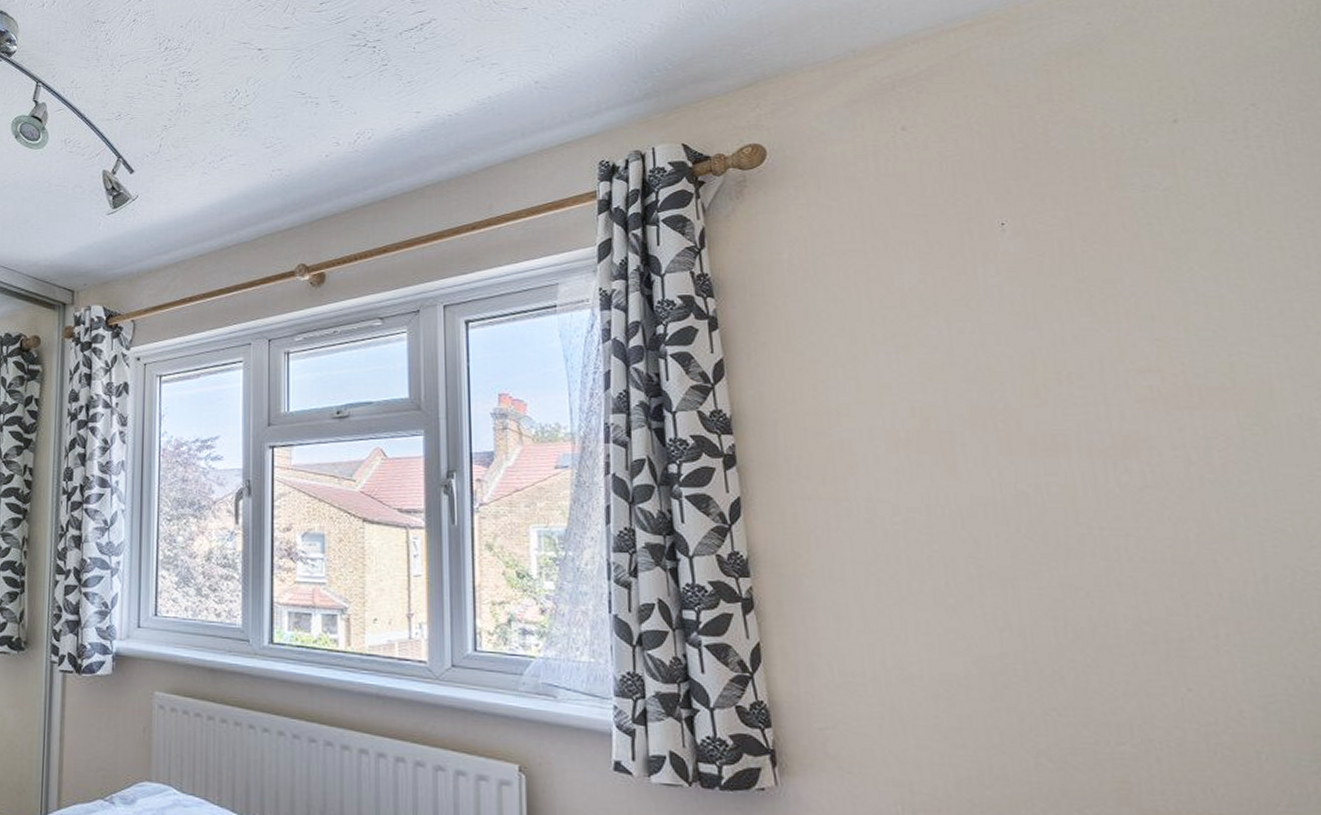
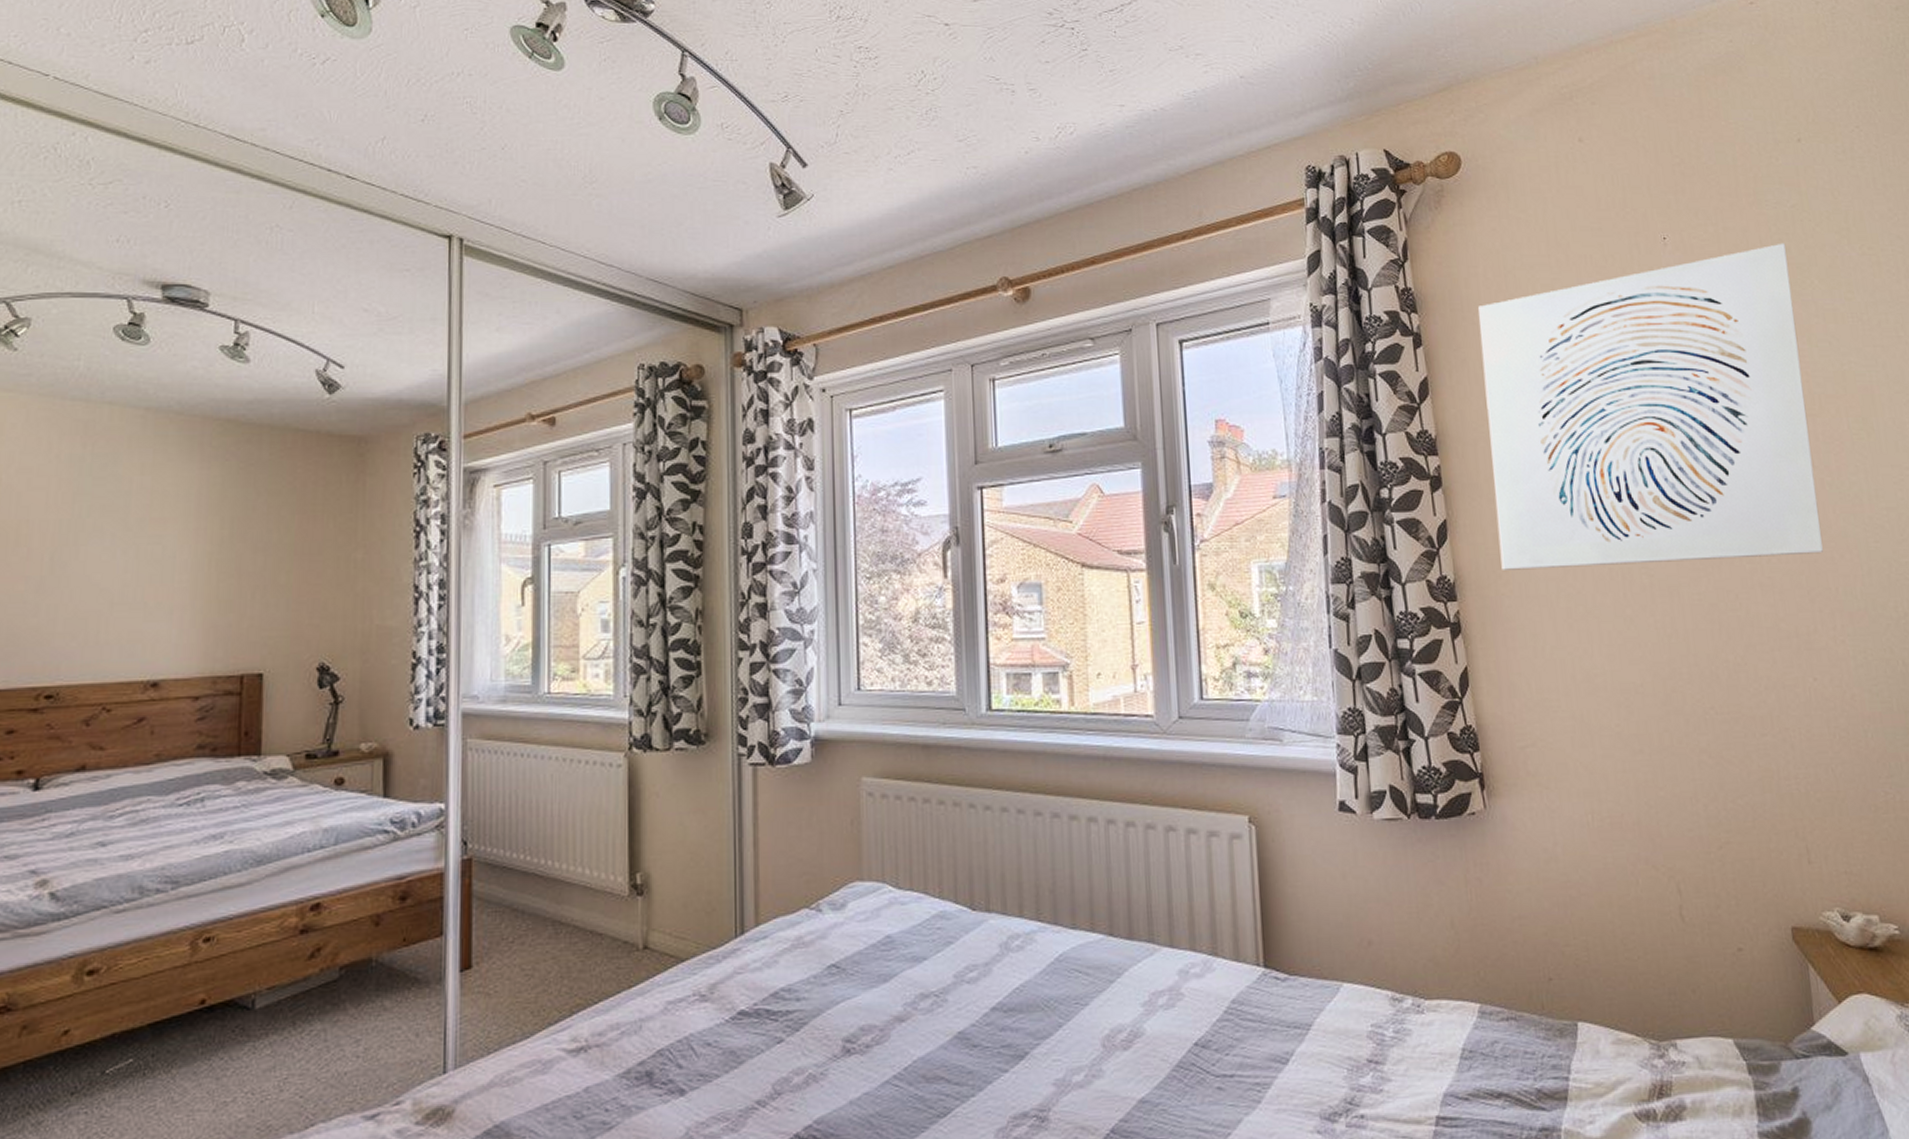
wall art: none [782,227,1202,555] -> present [1478,243,1823,570]

